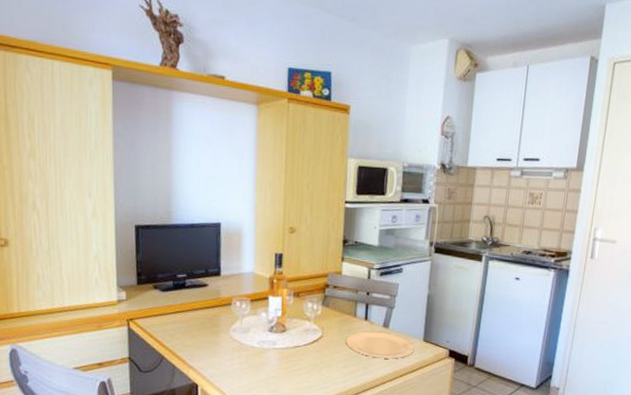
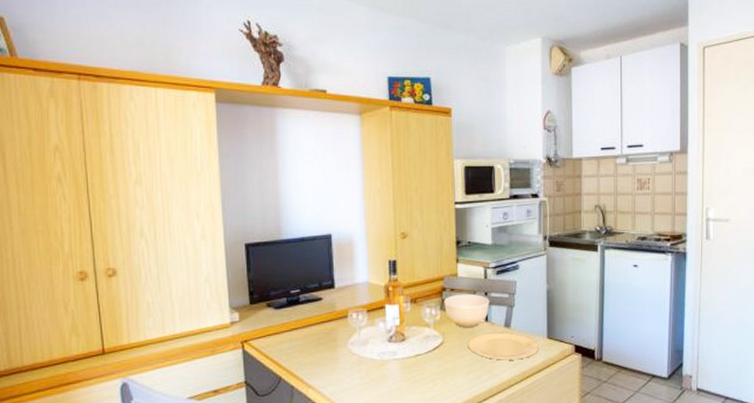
bowl: none [326,291,371,324] -> present [444,294,490,327]

